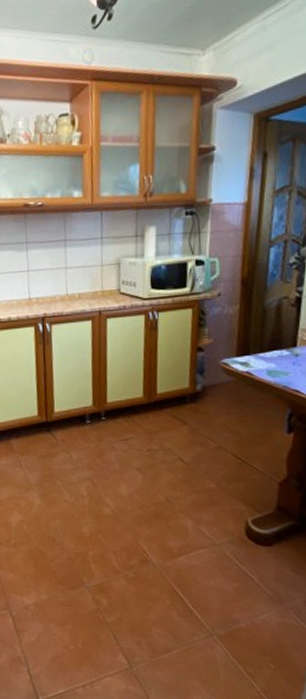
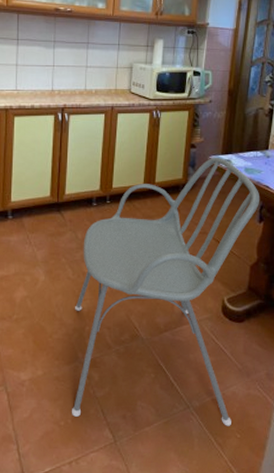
chair: none [76,361,289,656] -> present [71,158,260,426]

